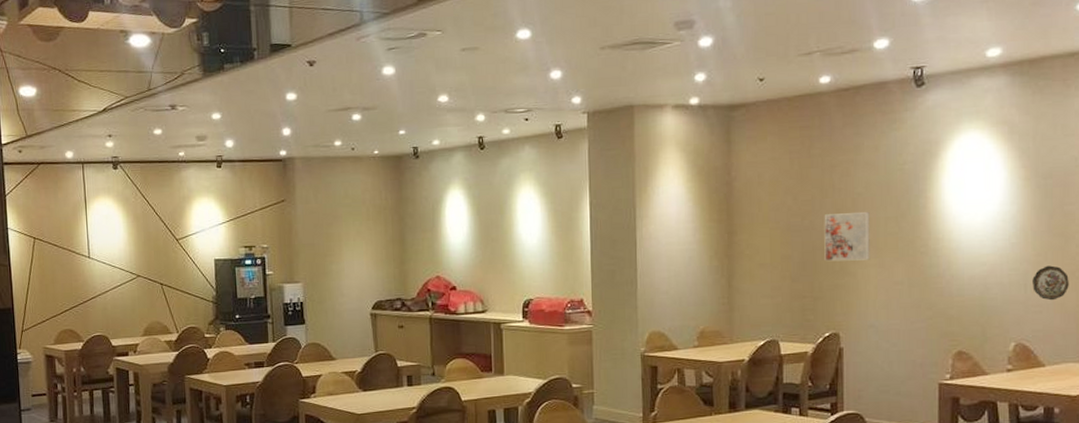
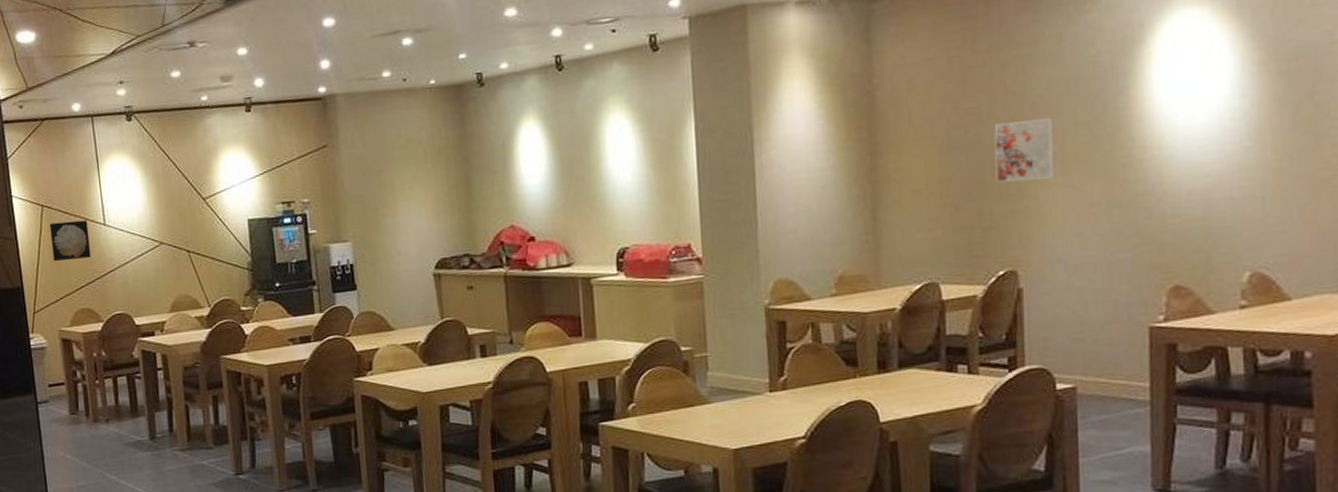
wall art: none [40,252,76,288] -> present [49,219,91,262]
decorative plate: present [1032,265,1069,301] -> none [1273,172,1323,217]

